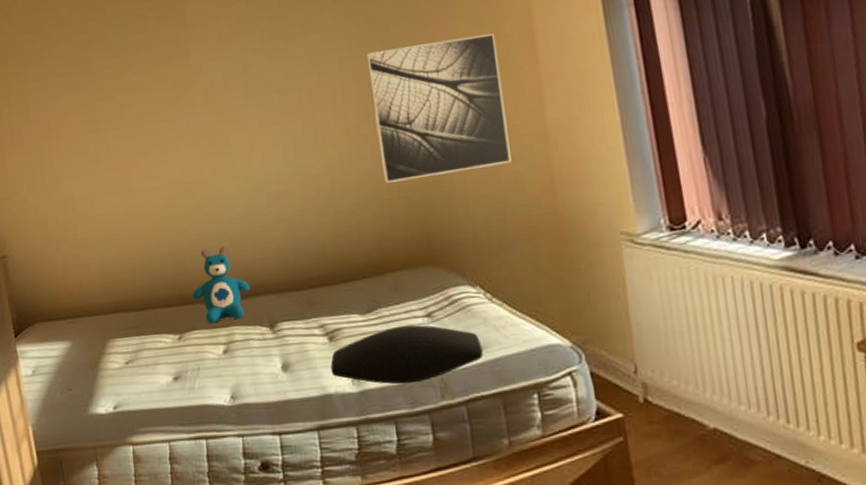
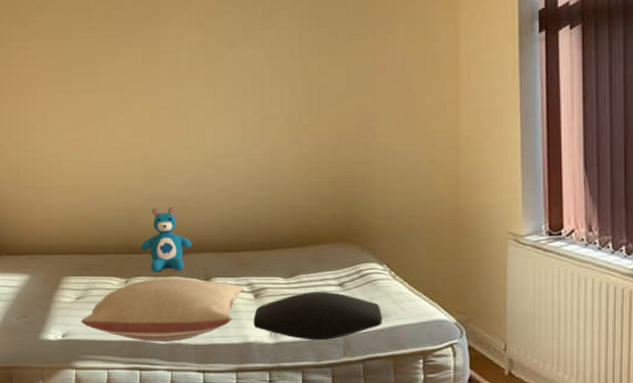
pillow: none [133,326,316,405] -> present [81,278,244,343]
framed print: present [365,33,512,183] -> none [313,49,426,168]

